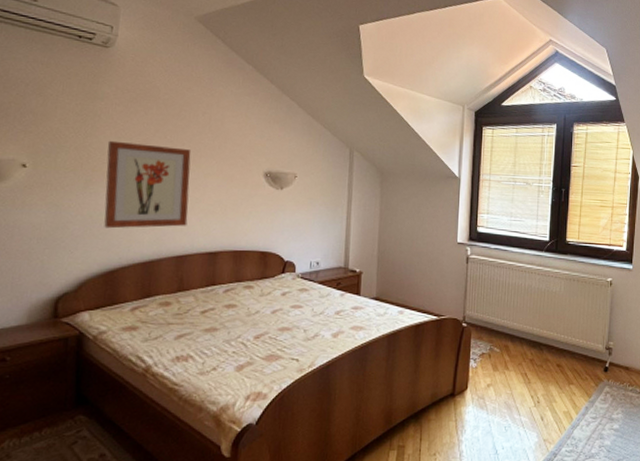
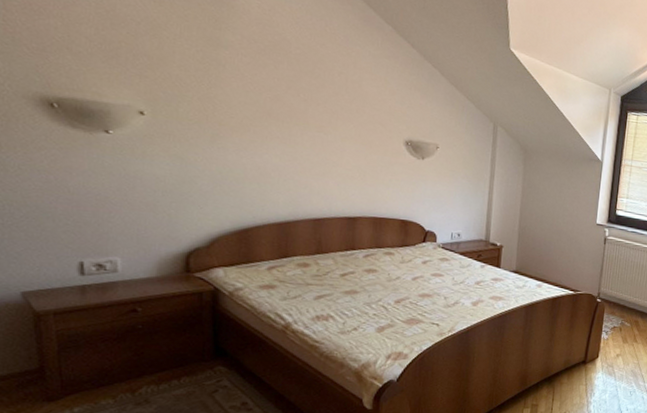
wall art: present [104,140,192,229] -> none [234,93,327,190]

